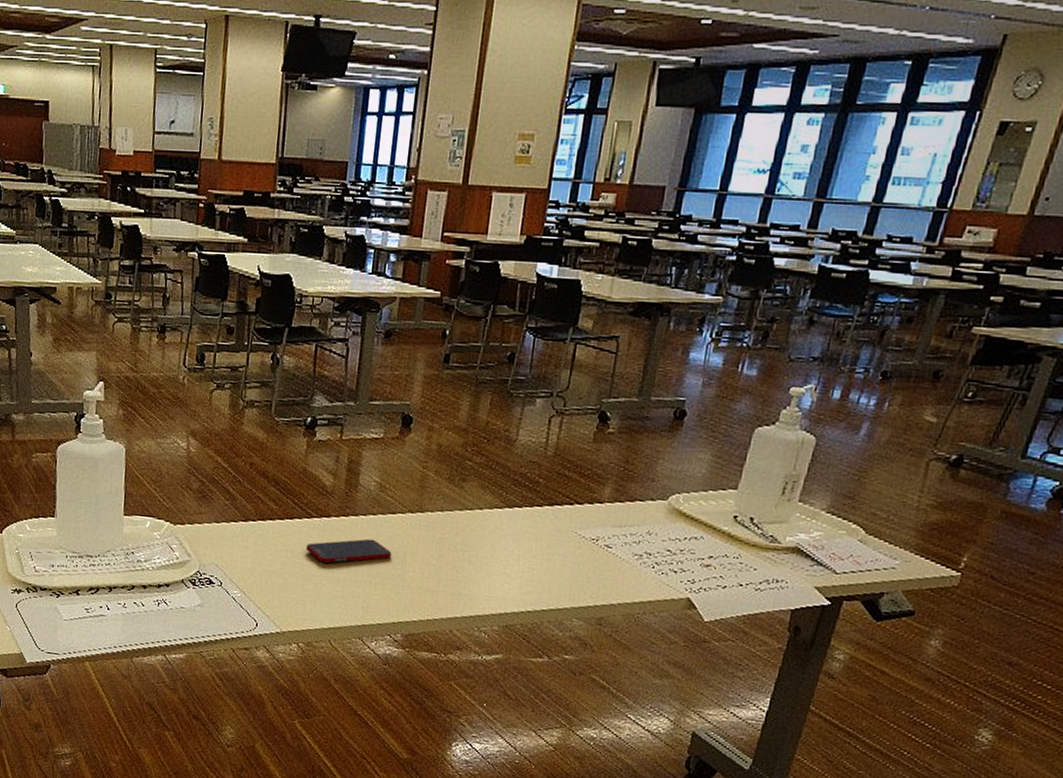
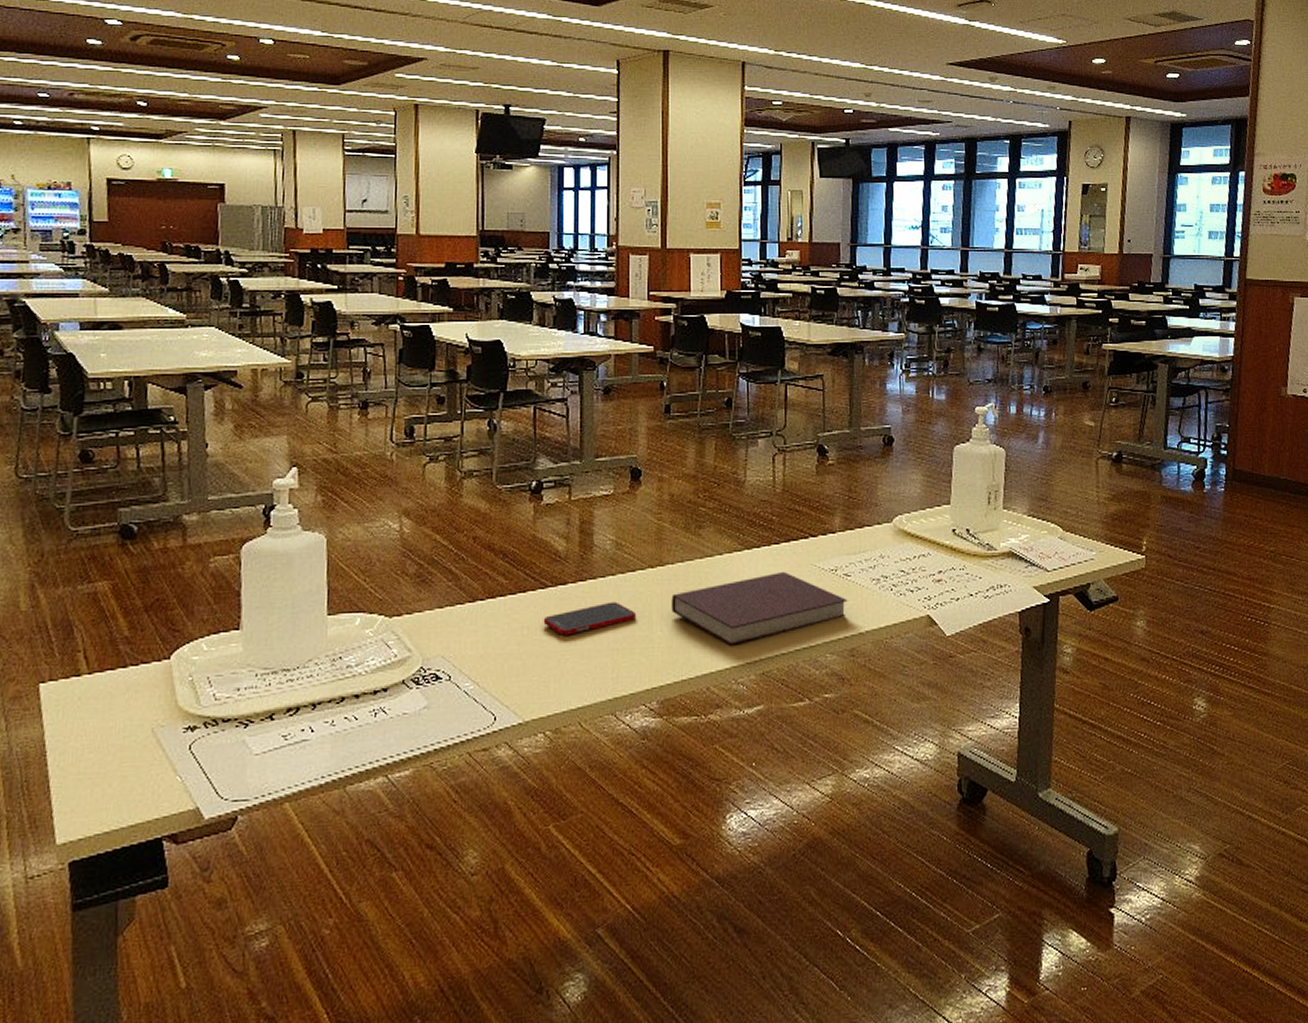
notebook: none [425,533,605,597] -> present [671,571,848,646]

